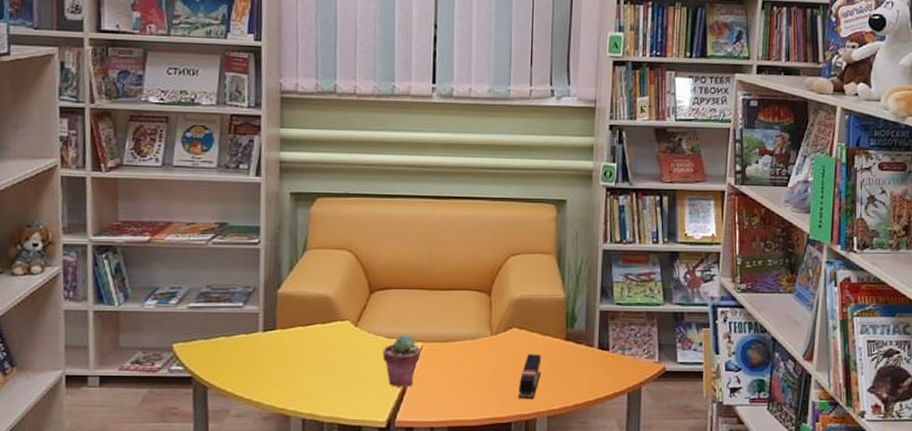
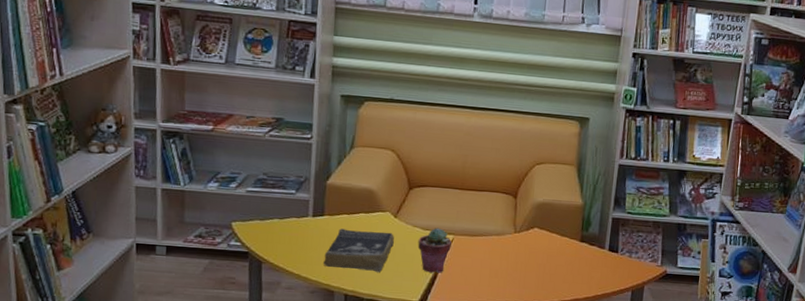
book: none [277,343,356,391] -> present [324,228,394,273]
stapler: present [518,354,542,400] -> none [535,251,559,291]

